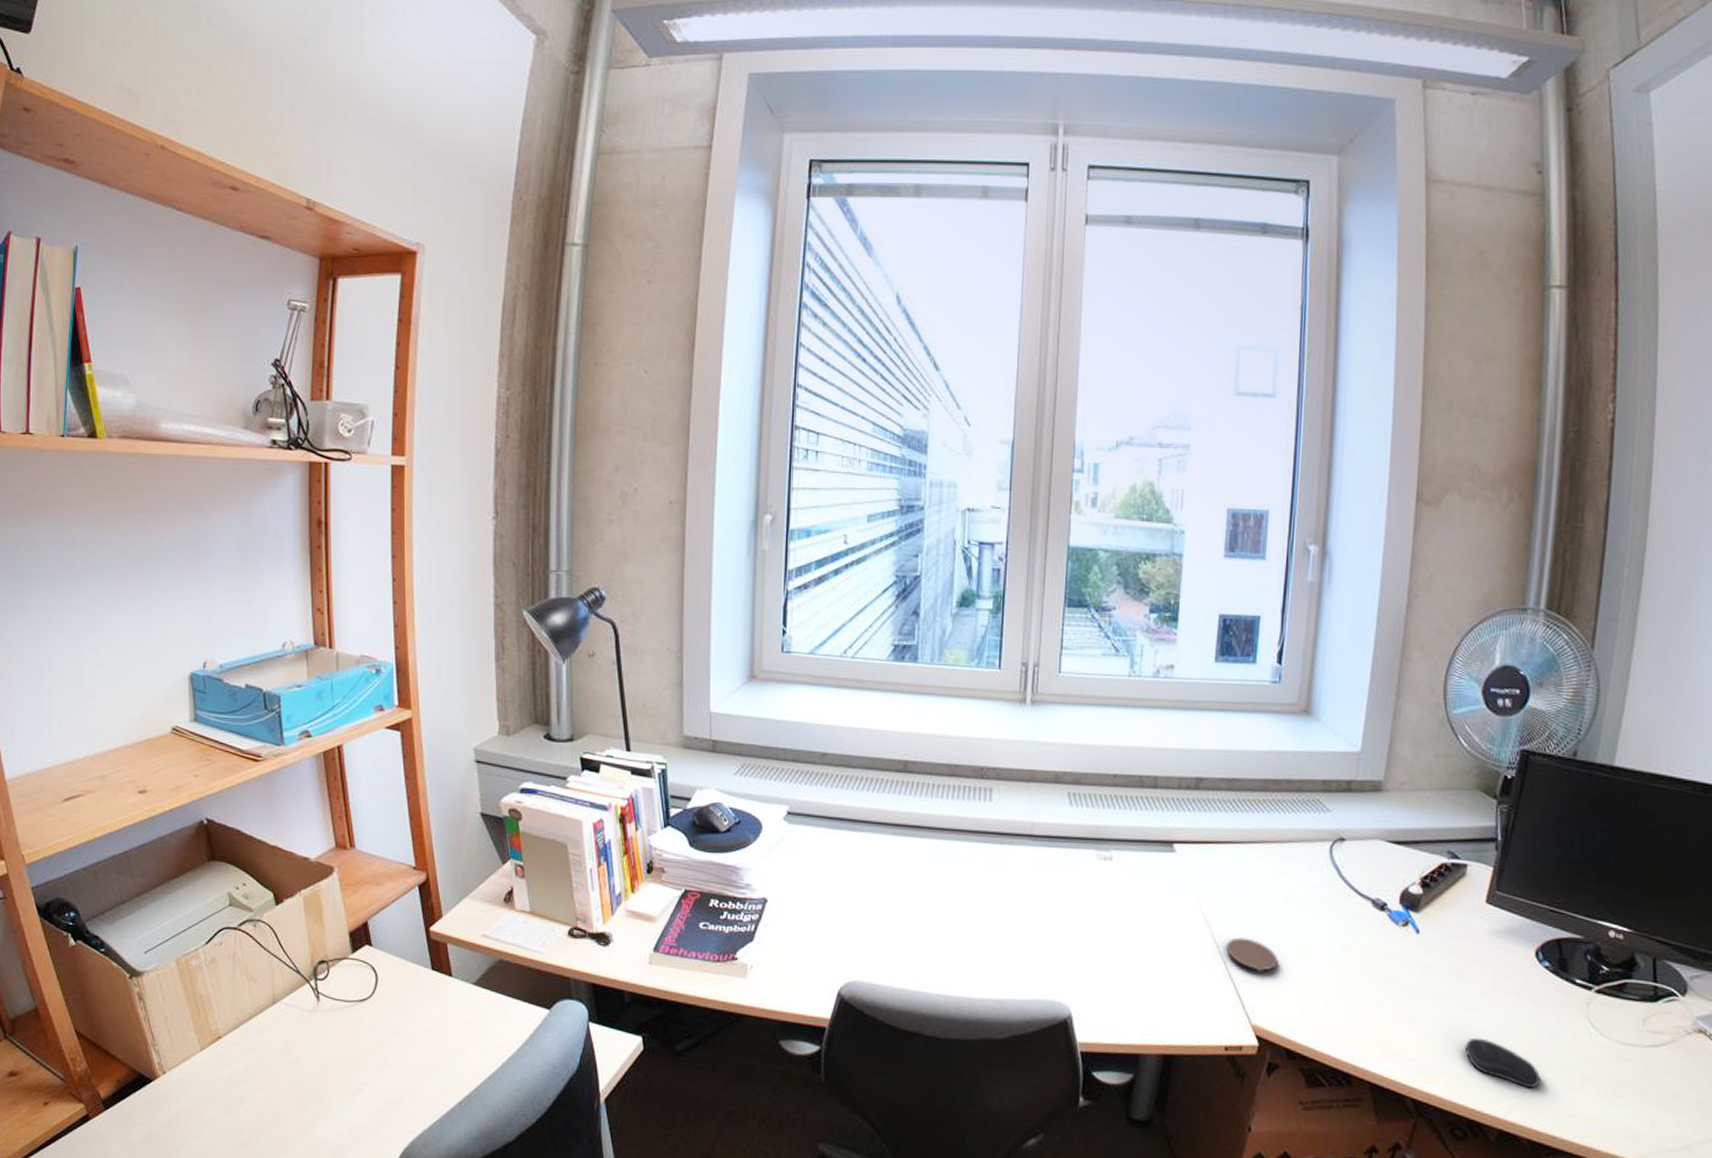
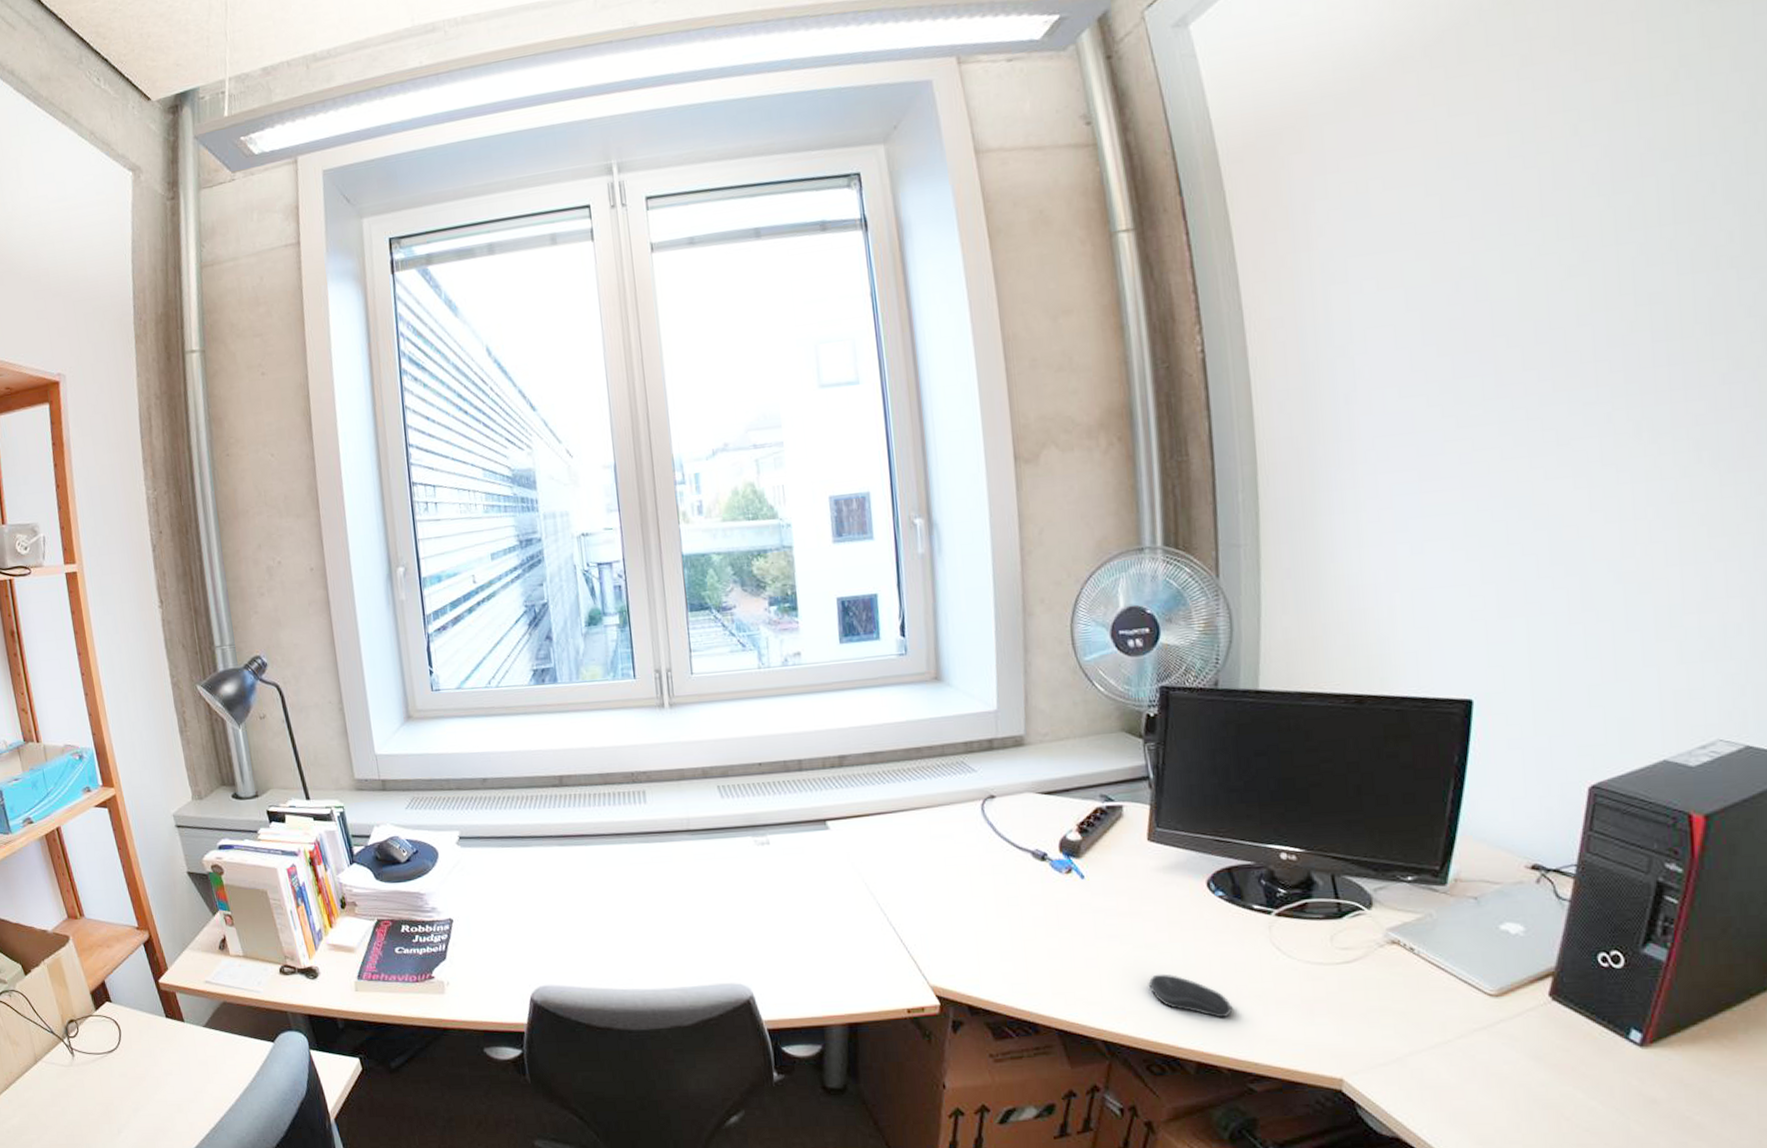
coaster: present [1225,937,1278,972] -> none [892,903,947,934]

